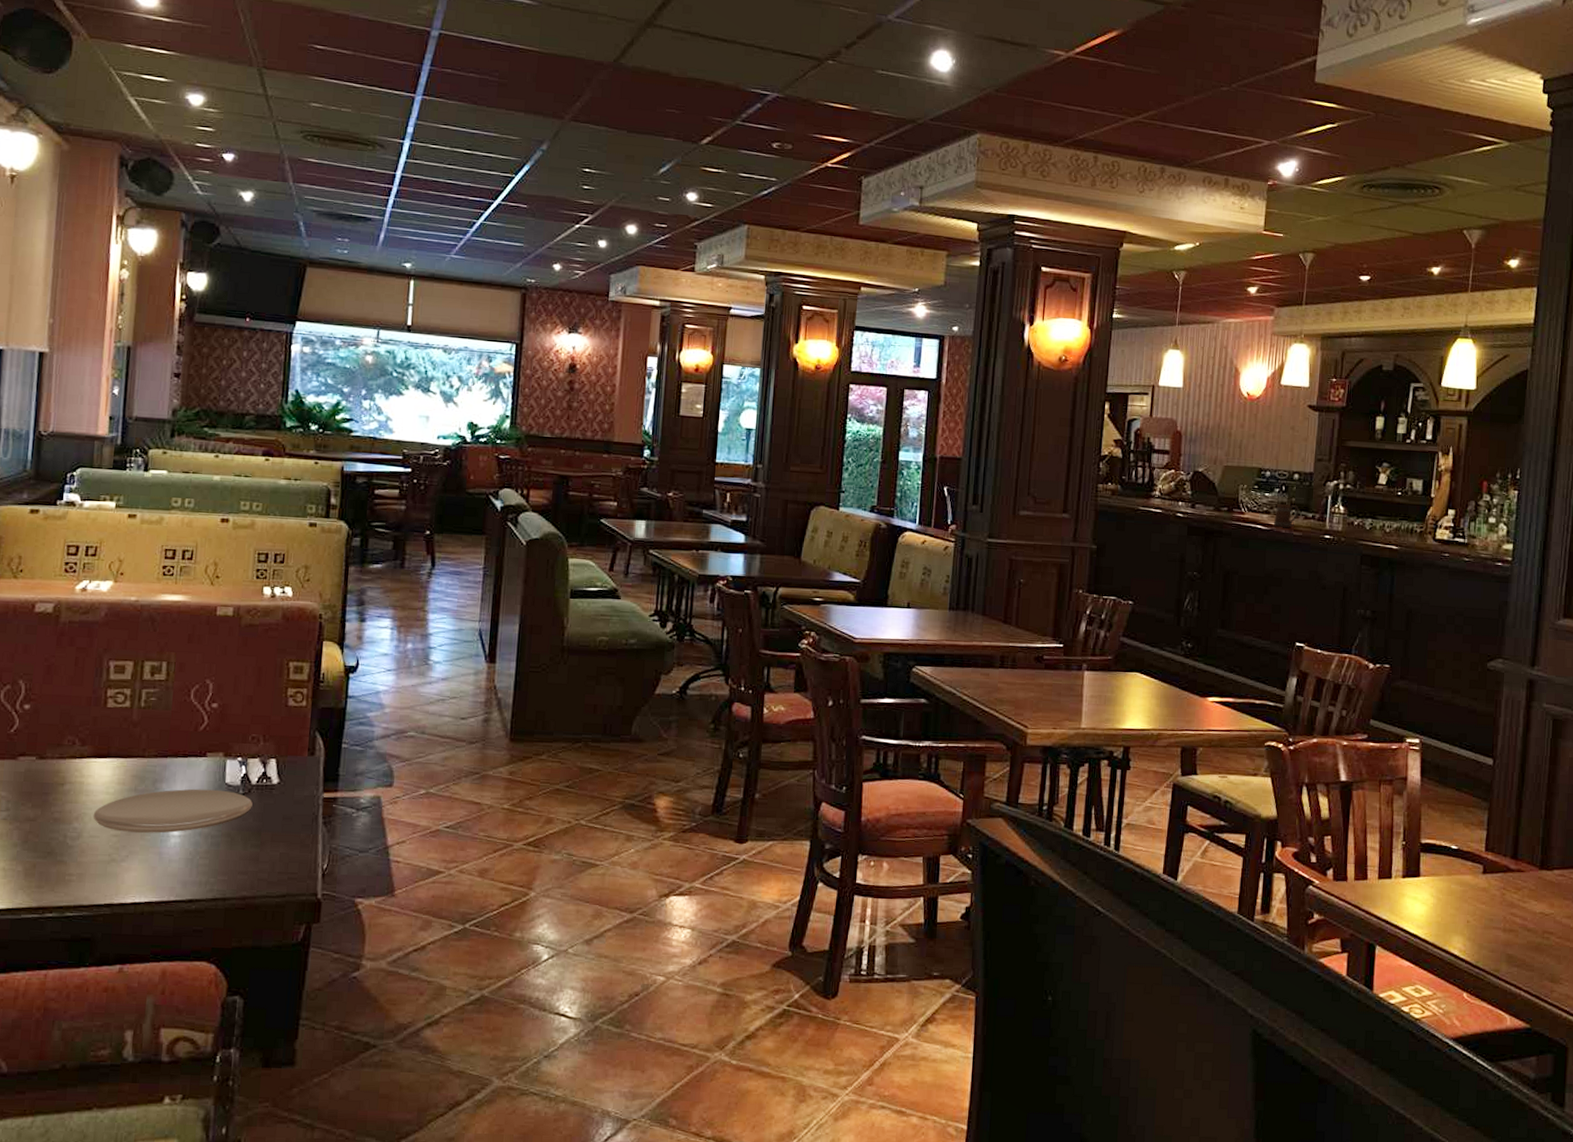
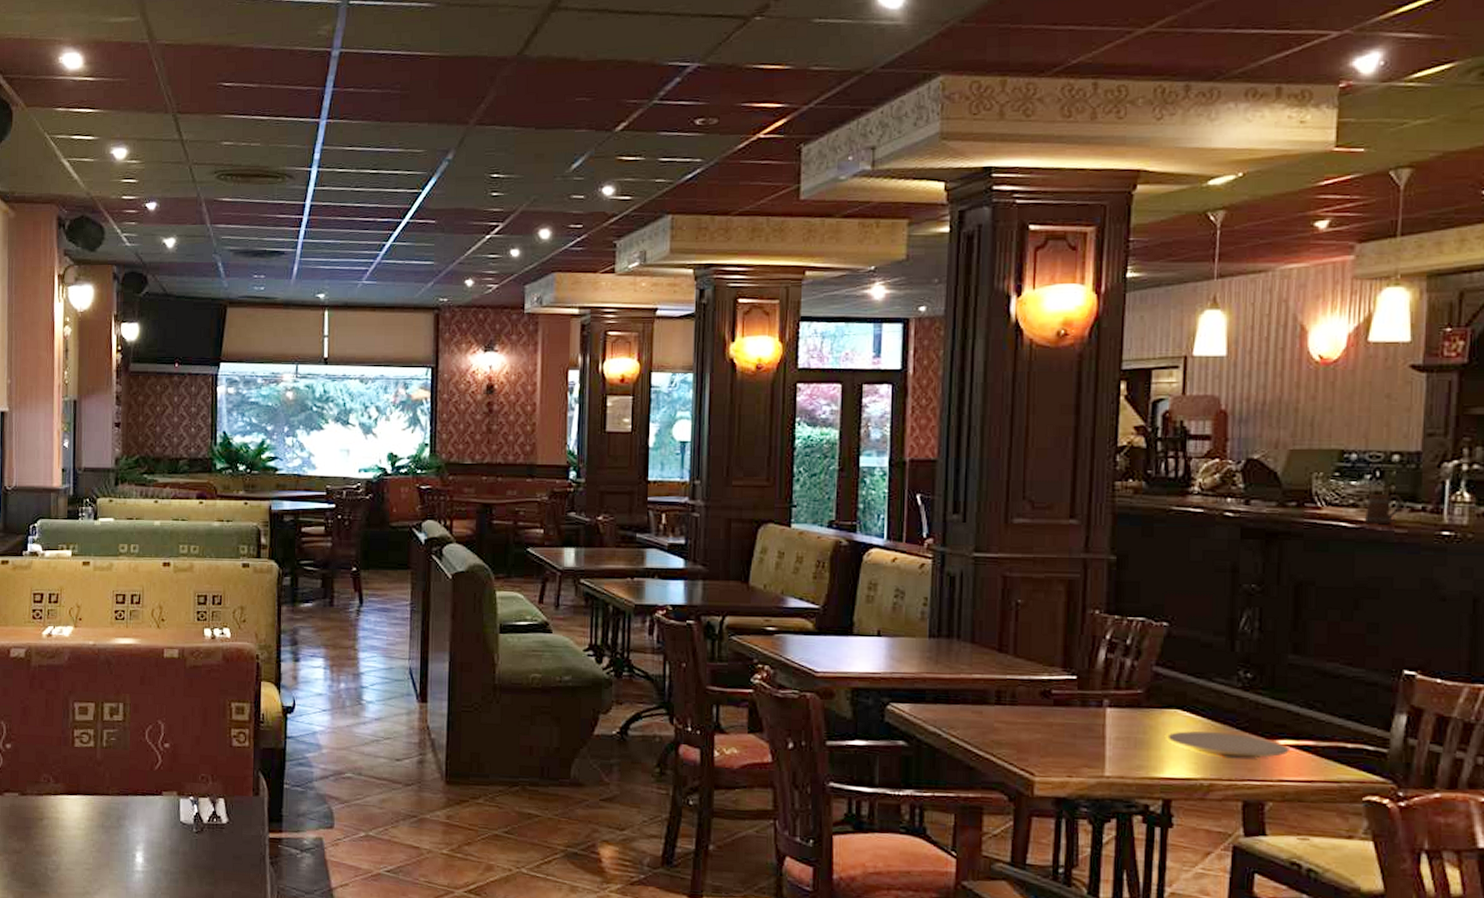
plate: present [93,788,253,833] -> none [68,826,205,868]
plate: none [1129,689,1216,712] -> present [1167,730,1289,758]

